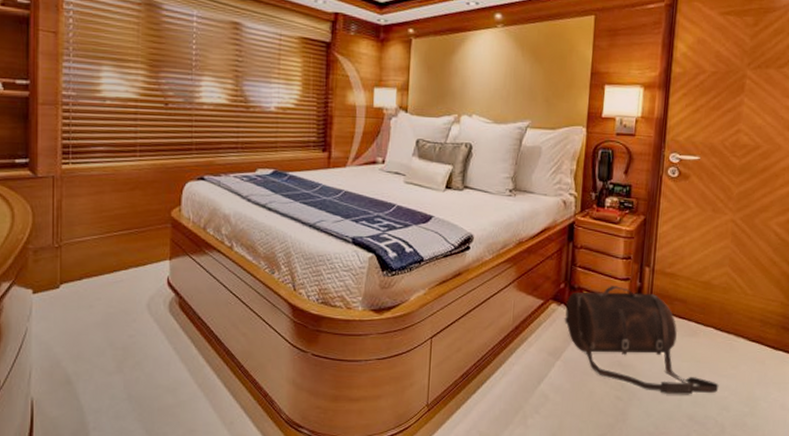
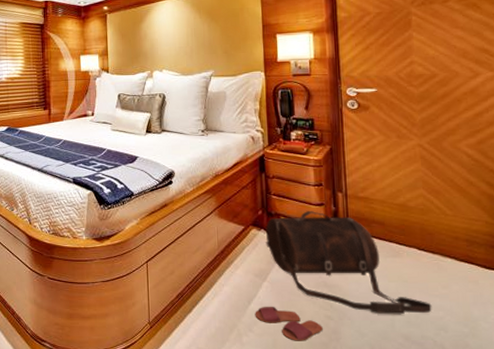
slippers: none [543,386,611,423] -> present [255,306,323,341]

